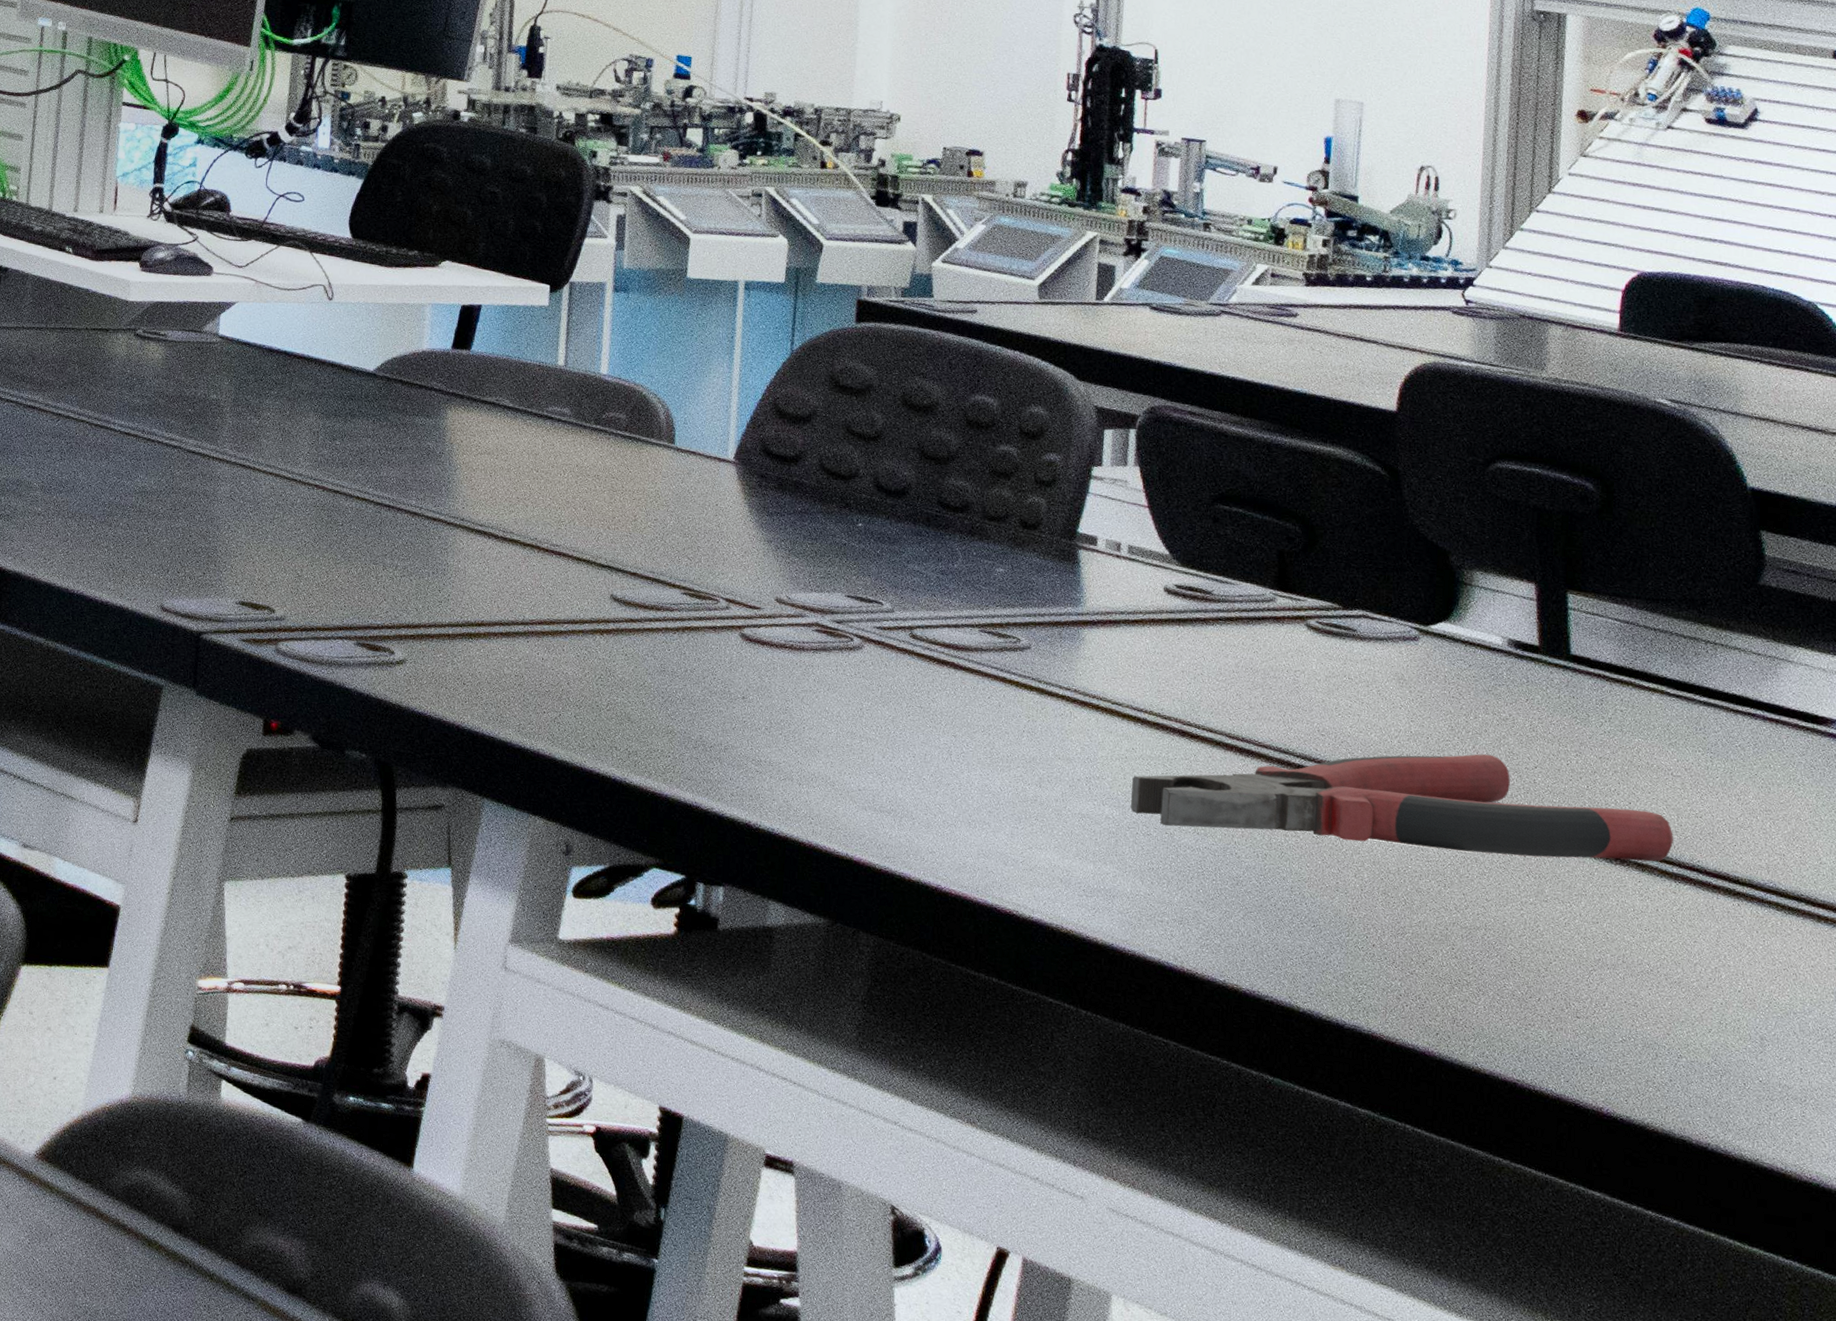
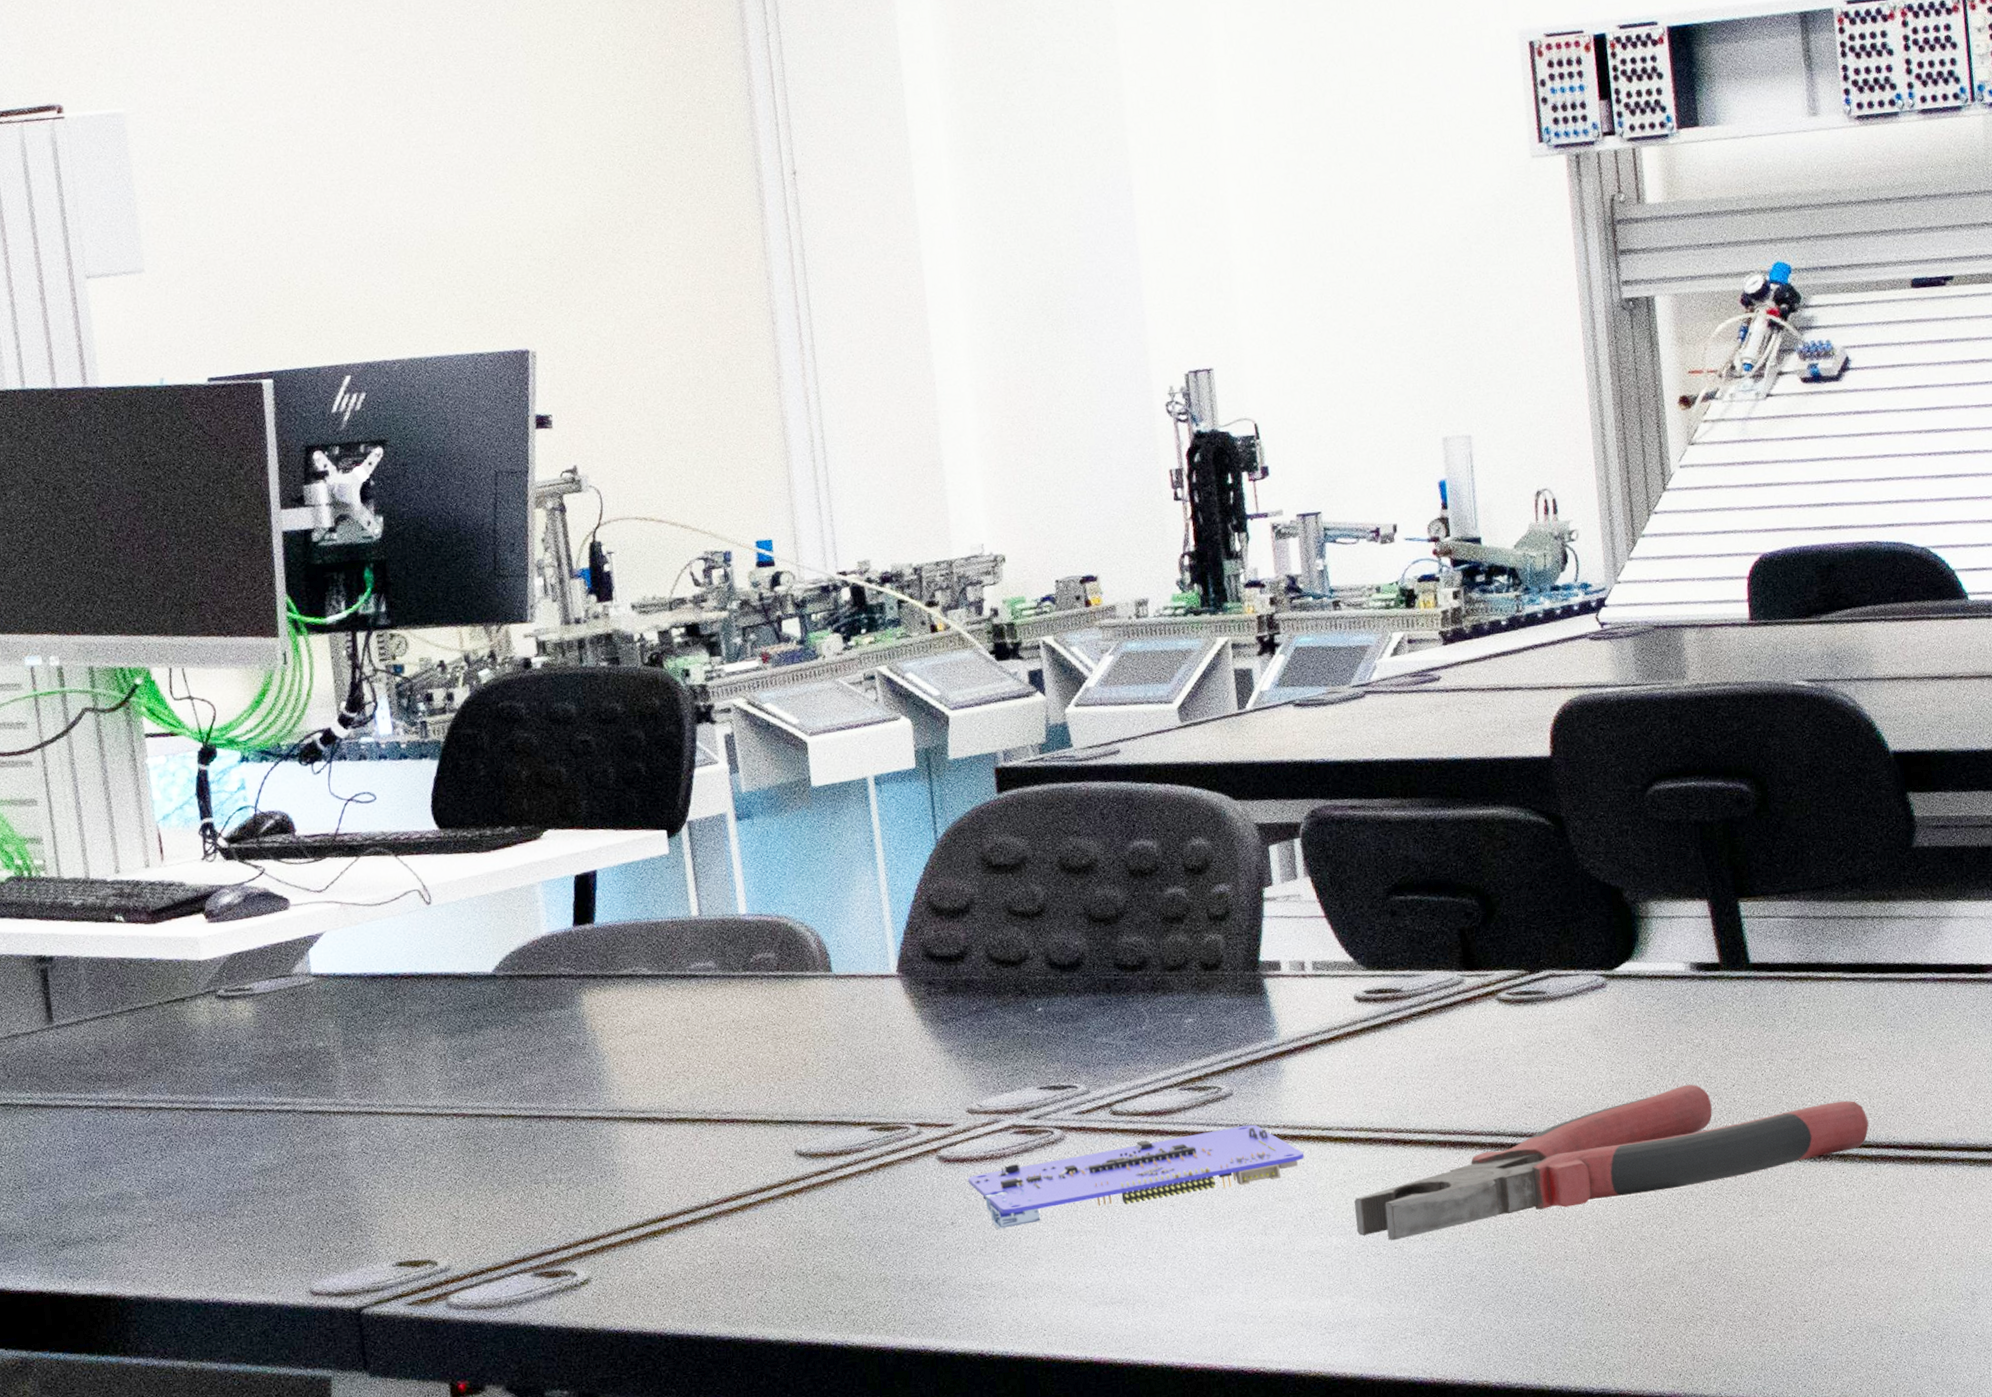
circuit board: none [764,658,1091,738] -> present [967,1124,1305,1230]

